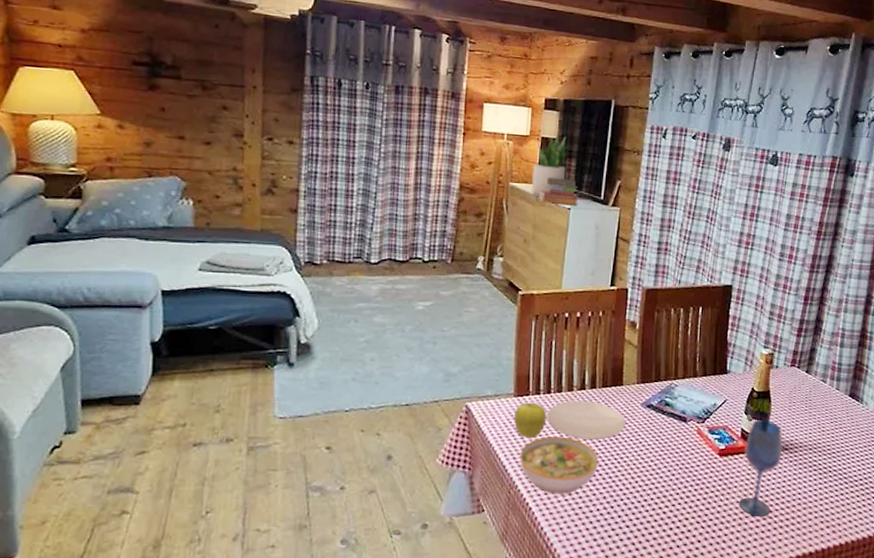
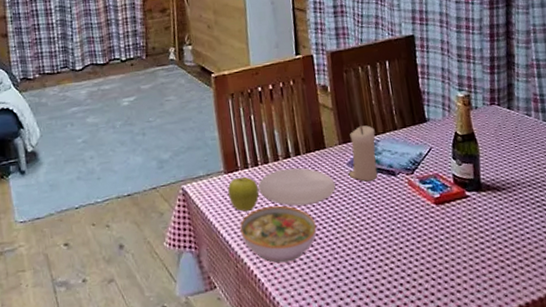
candle: none [640,368,675,424] -> present [348,125,378,182]
wineglass: present [739,420,783,517] -> none [460,162,501,263]

